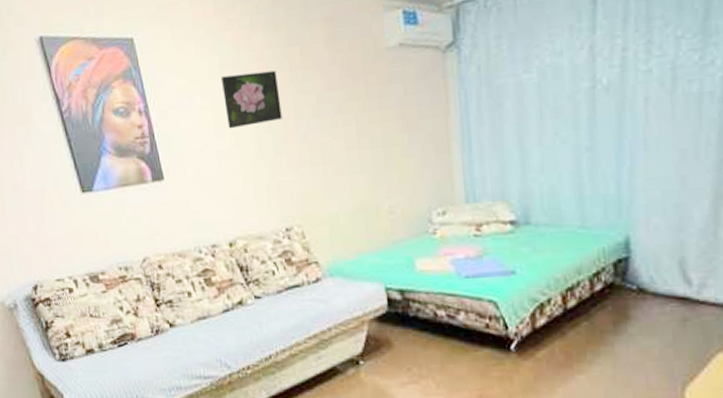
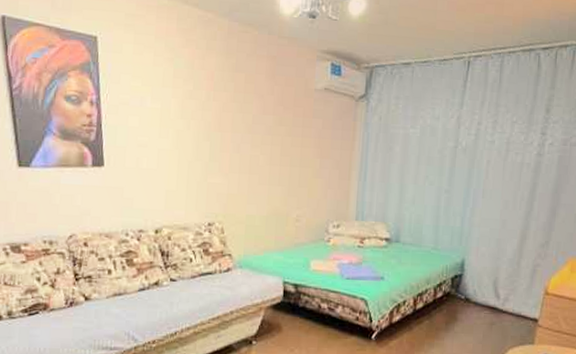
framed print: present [222,70,282,129] -> none [172,86,222,132]

